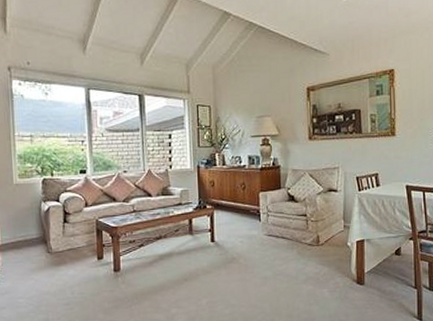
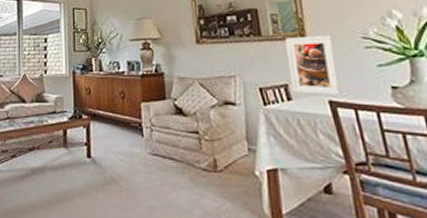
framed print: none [380,133,416,181] -> present [285,35,342,95]

